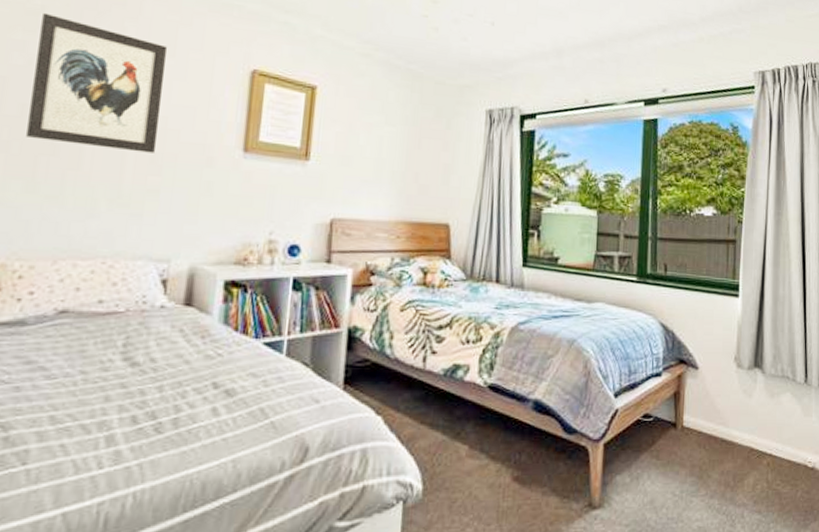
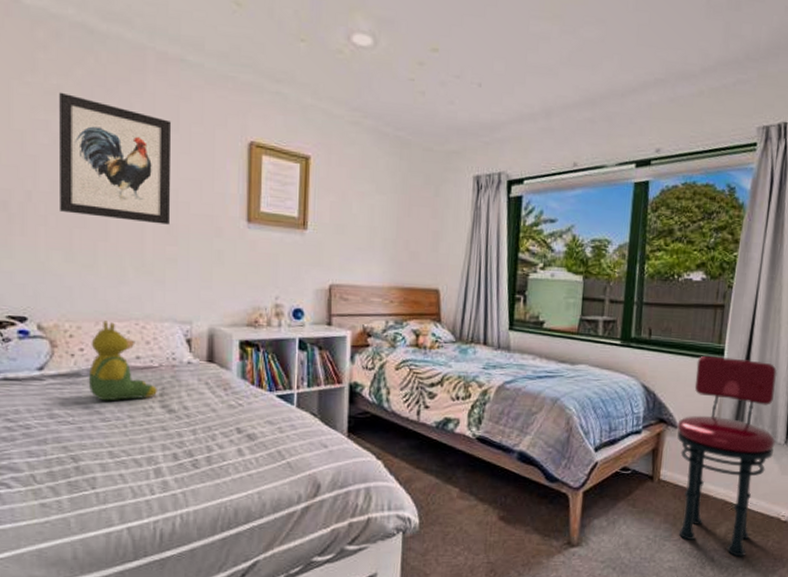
teddy bear: none [34,259,120,354] -> present [88,321,157,401]
stool: none [697,291,797,511] -> present [676,355,777,557]

